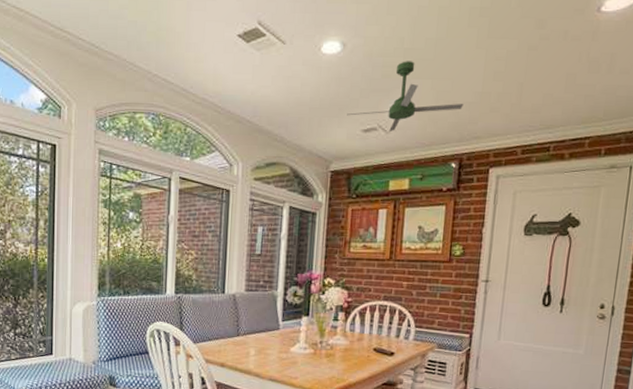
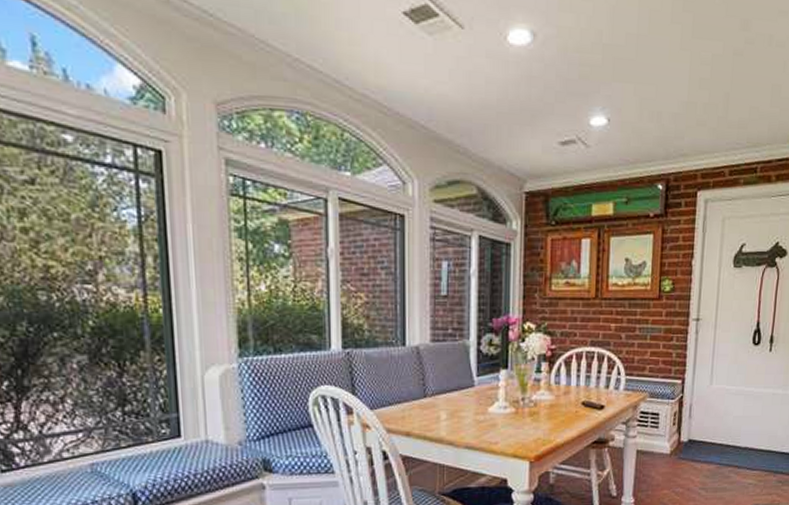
ceiling fan: present [347,61,464,132] -> none [541,59,669,146]

